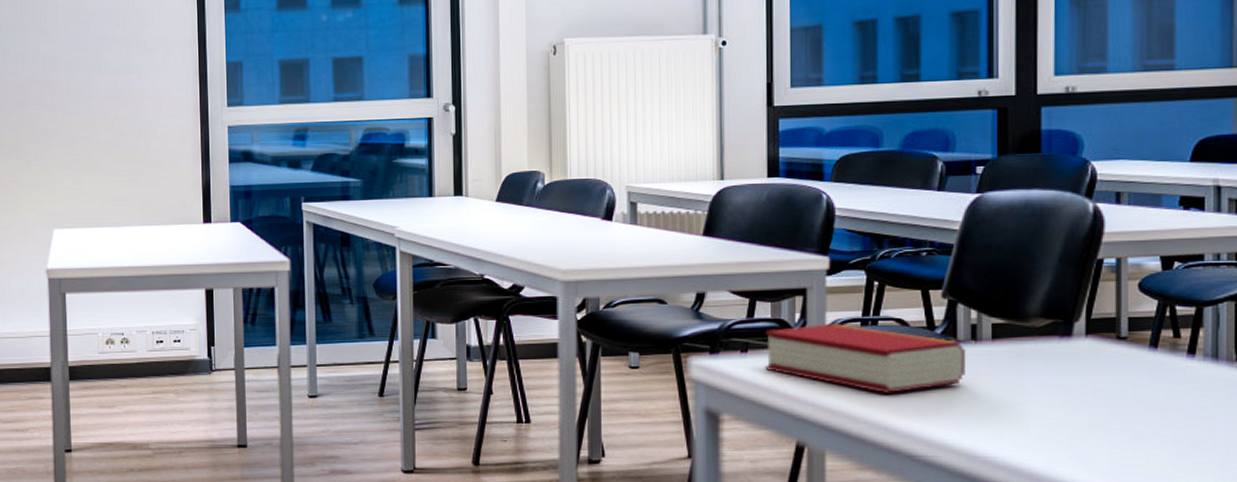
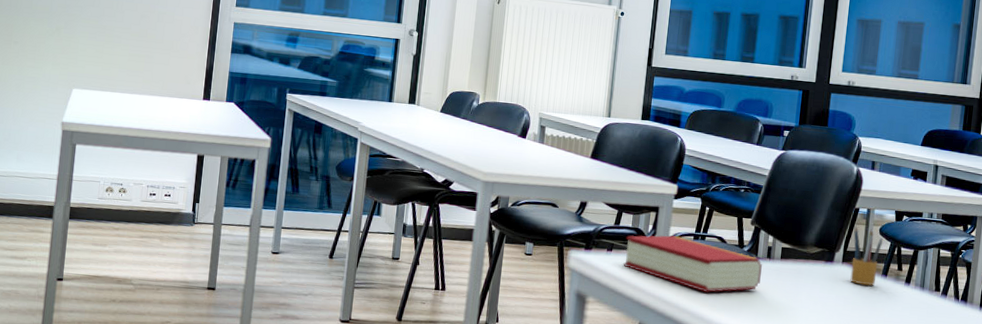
pencil box: none [1099,283,1146,363] -> present [850,225,884,286]

